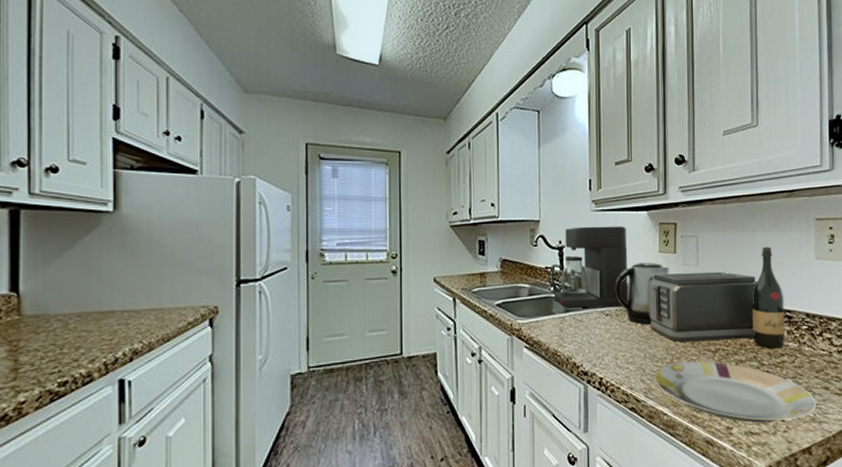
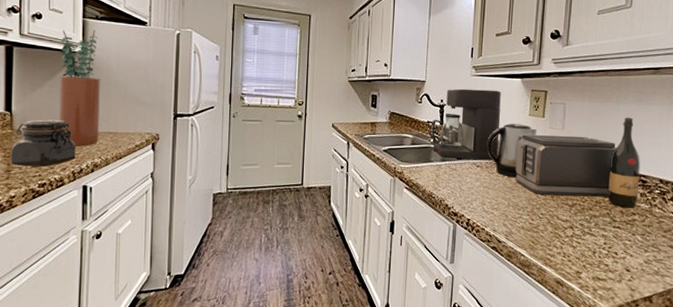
jar: none [18,298,109,362] -> present [10,119,76,168]
vase: none [83,182,138,331] -> present [59,29,100,147]
plate: present [654,361,817,423] -> none [515,212,661,271]

